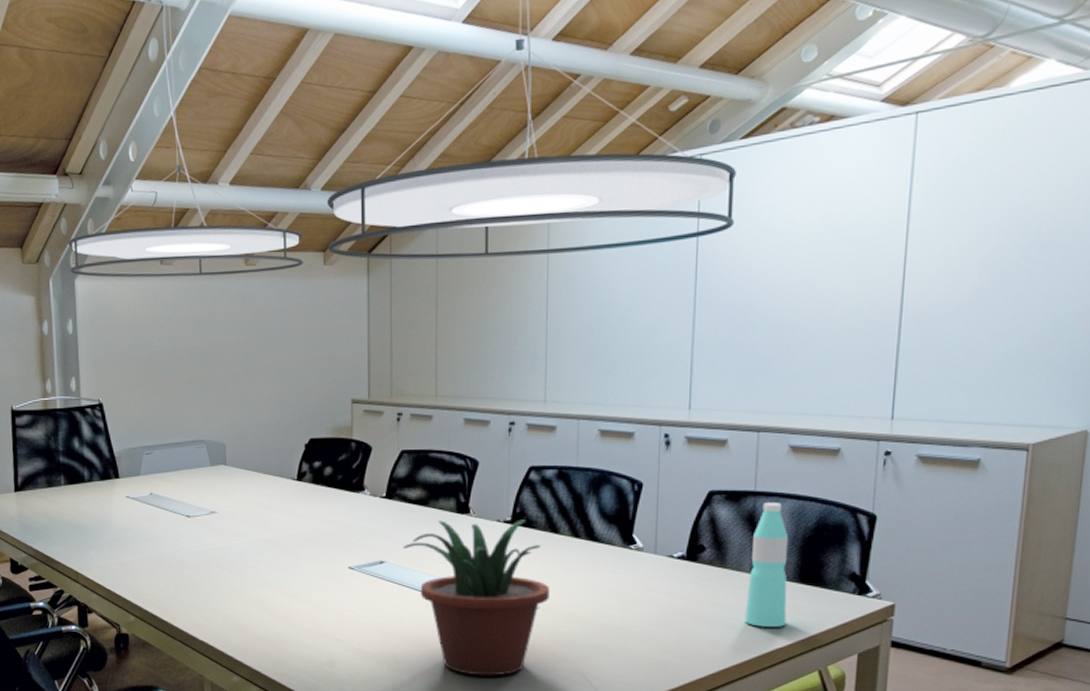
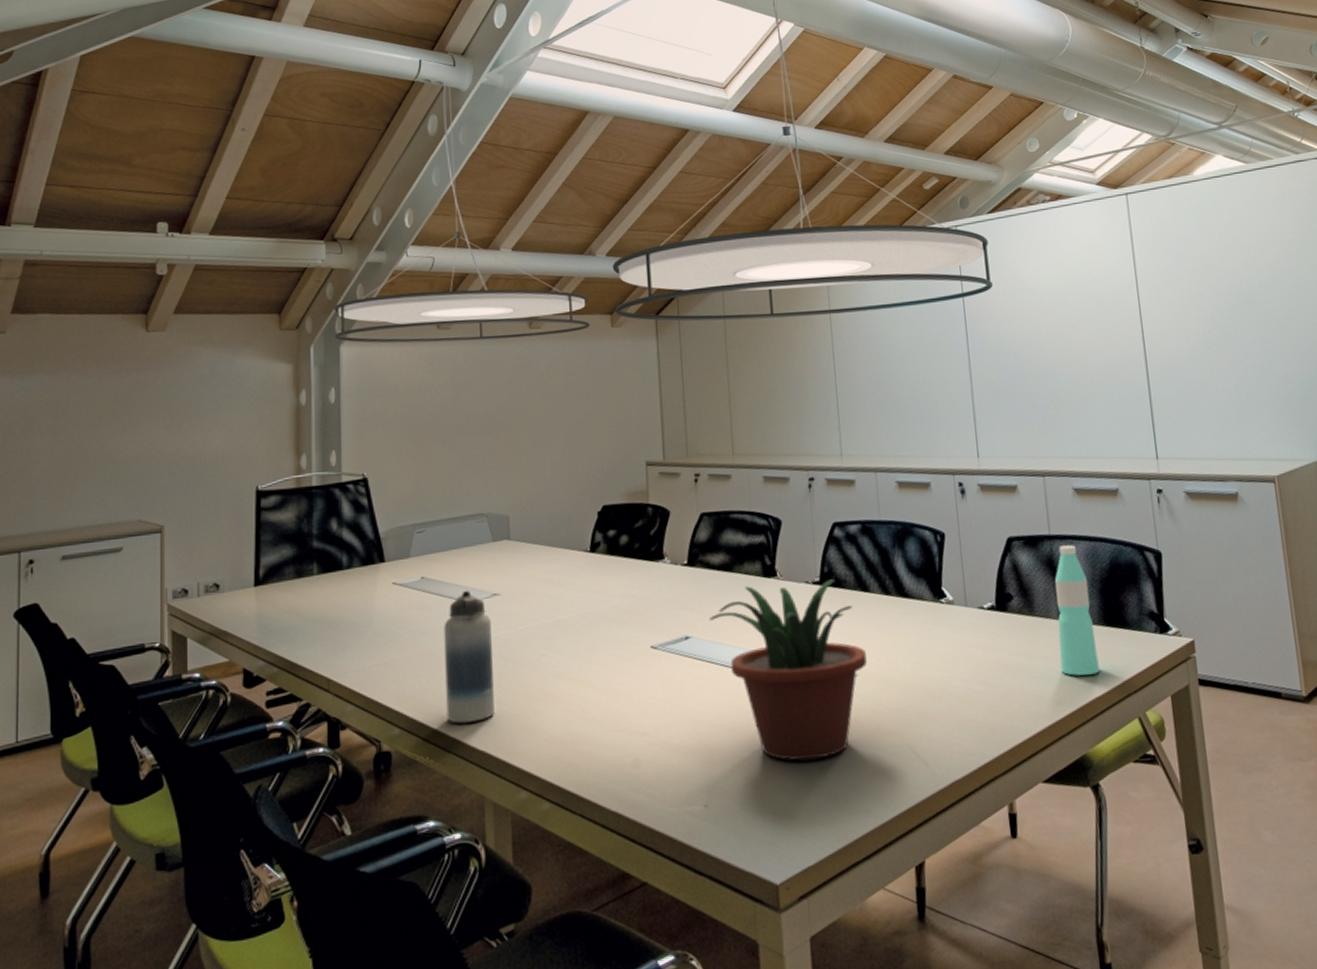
water bottle: none [169,507,212,617] -> present [444,590,495,724]

